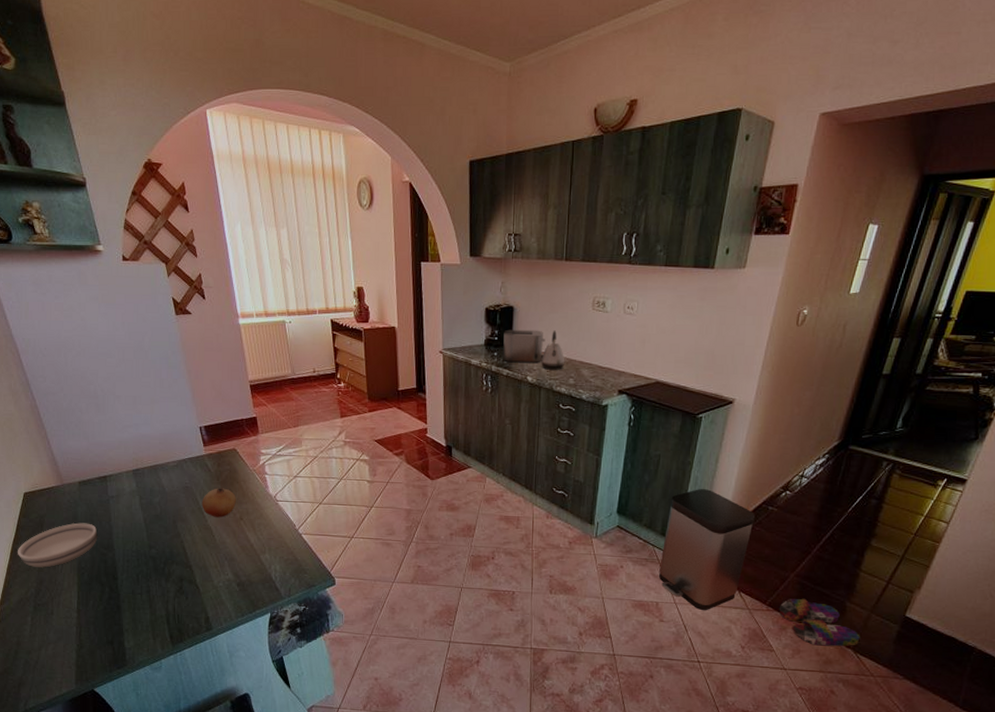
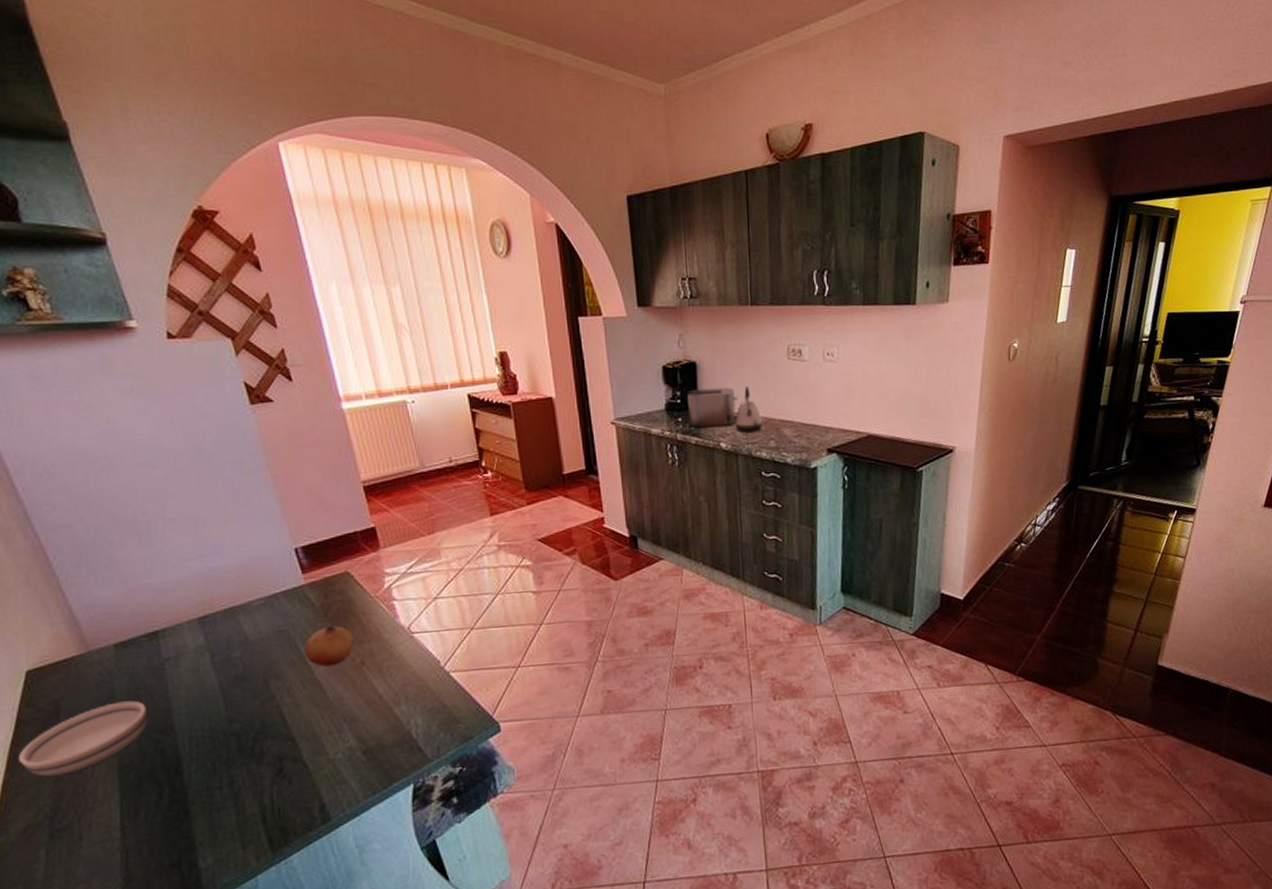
pedal bin: present [659,489,756,610] -> none [896,552,993,692]
slippers: present [778,598,860,646] -> none [1029,661,1117,713]

